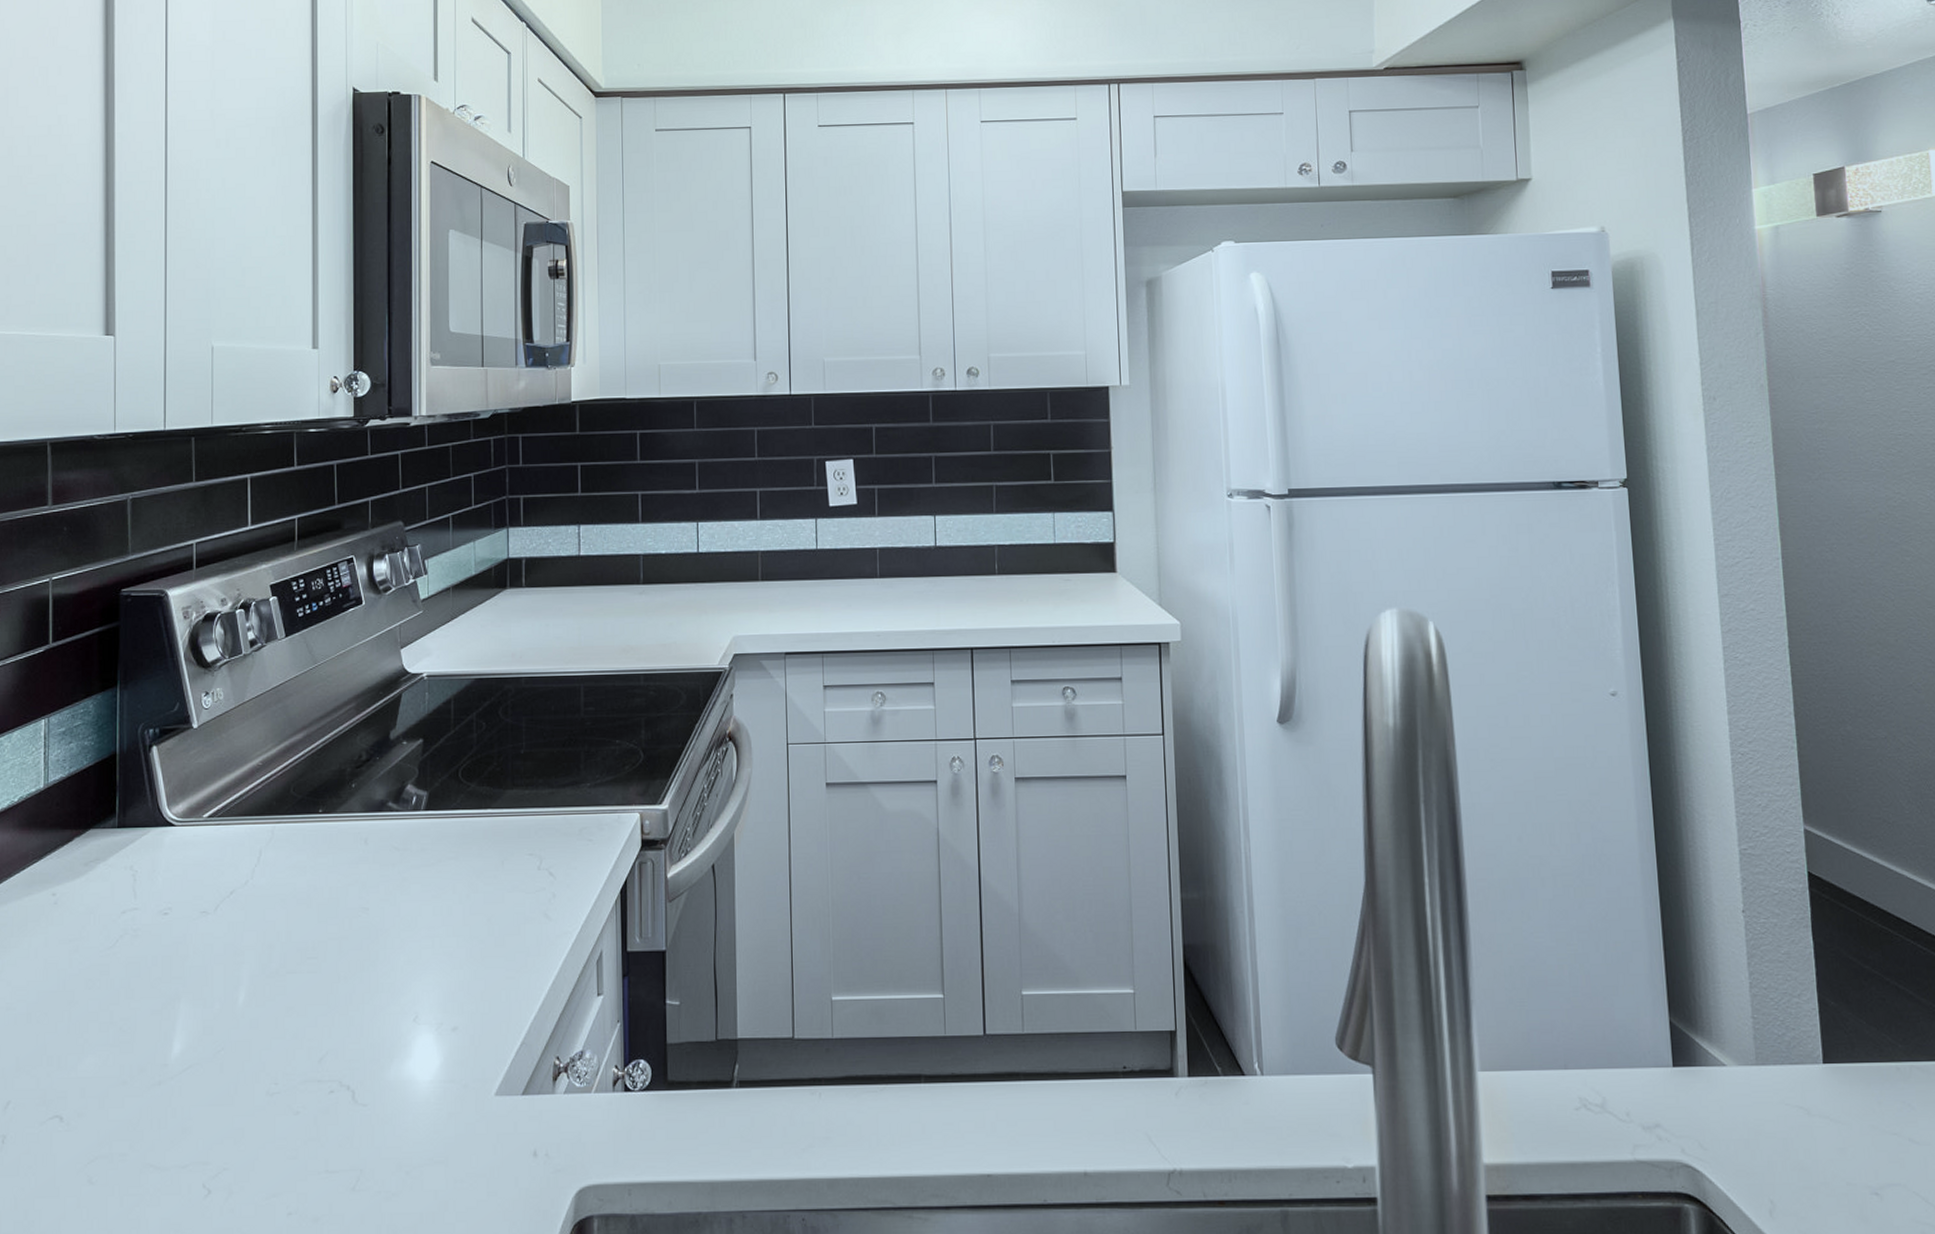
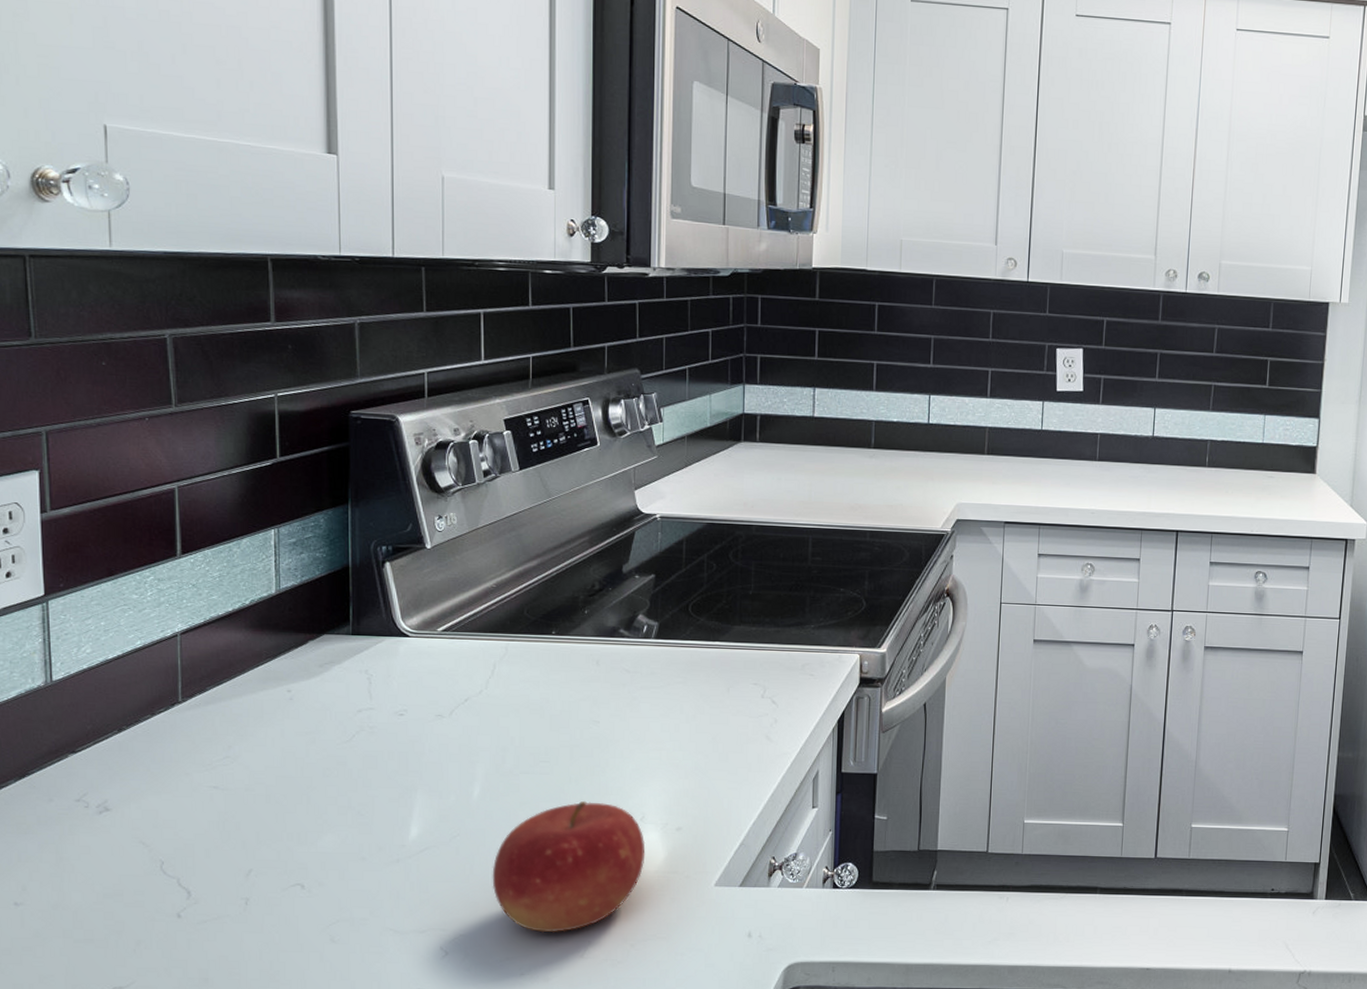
fruit: none [257,1001,420,1162] -> present [492,800,646,933]

